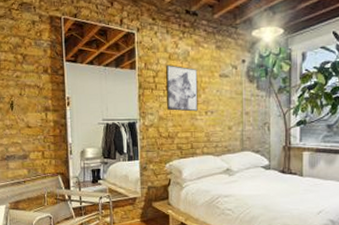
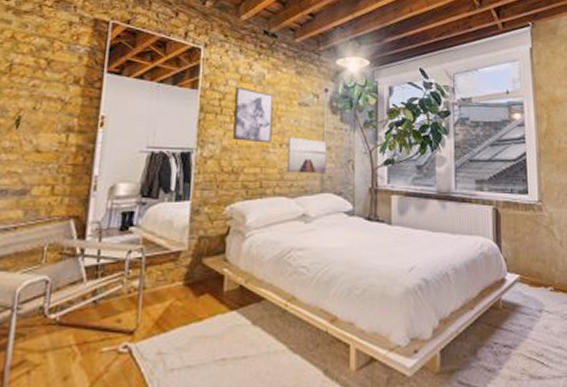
wall art: none [211,105,246,136] -> present [286,137,327,173]

